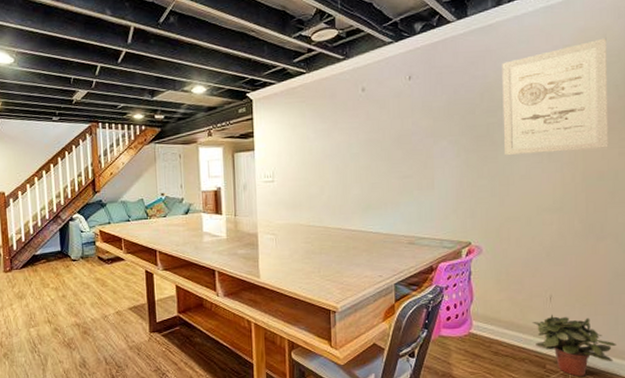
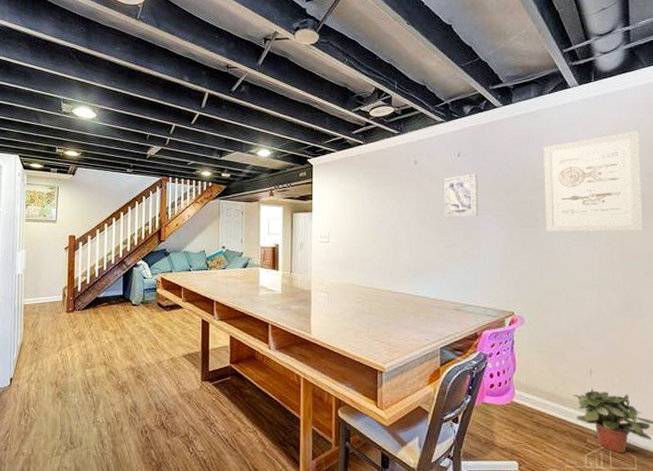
wall art: none [394,97,432,148] -> present [443,174,478,218]

